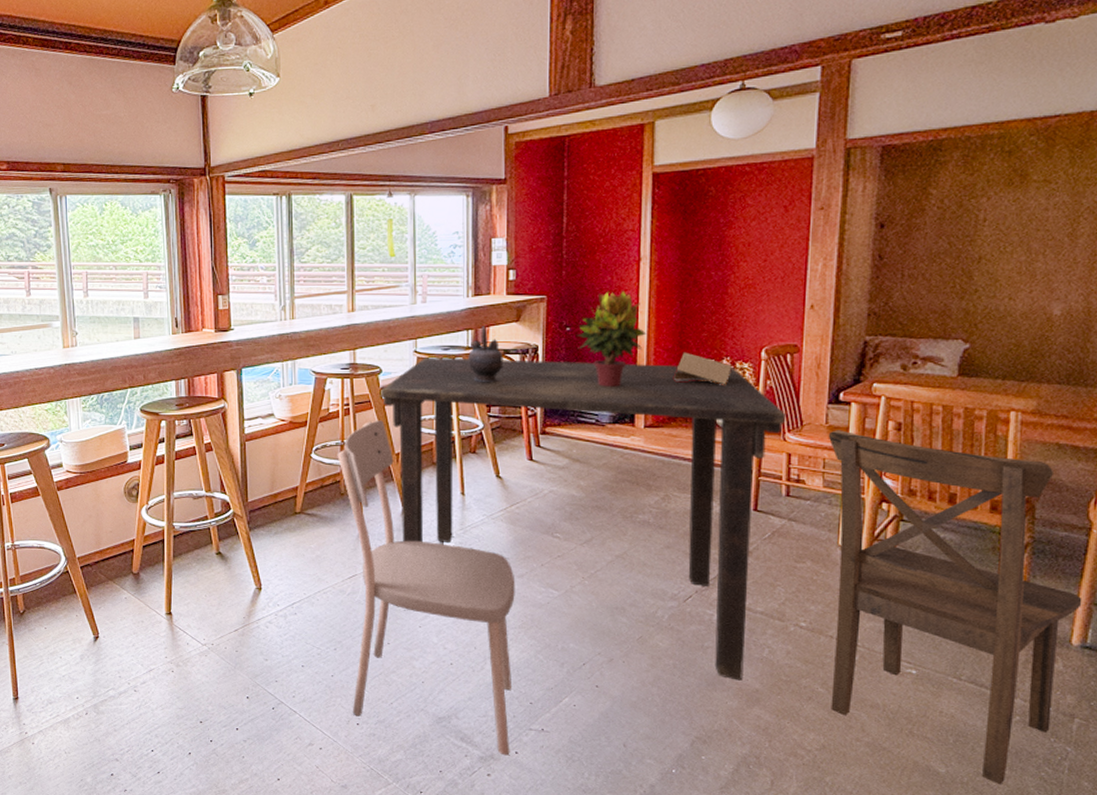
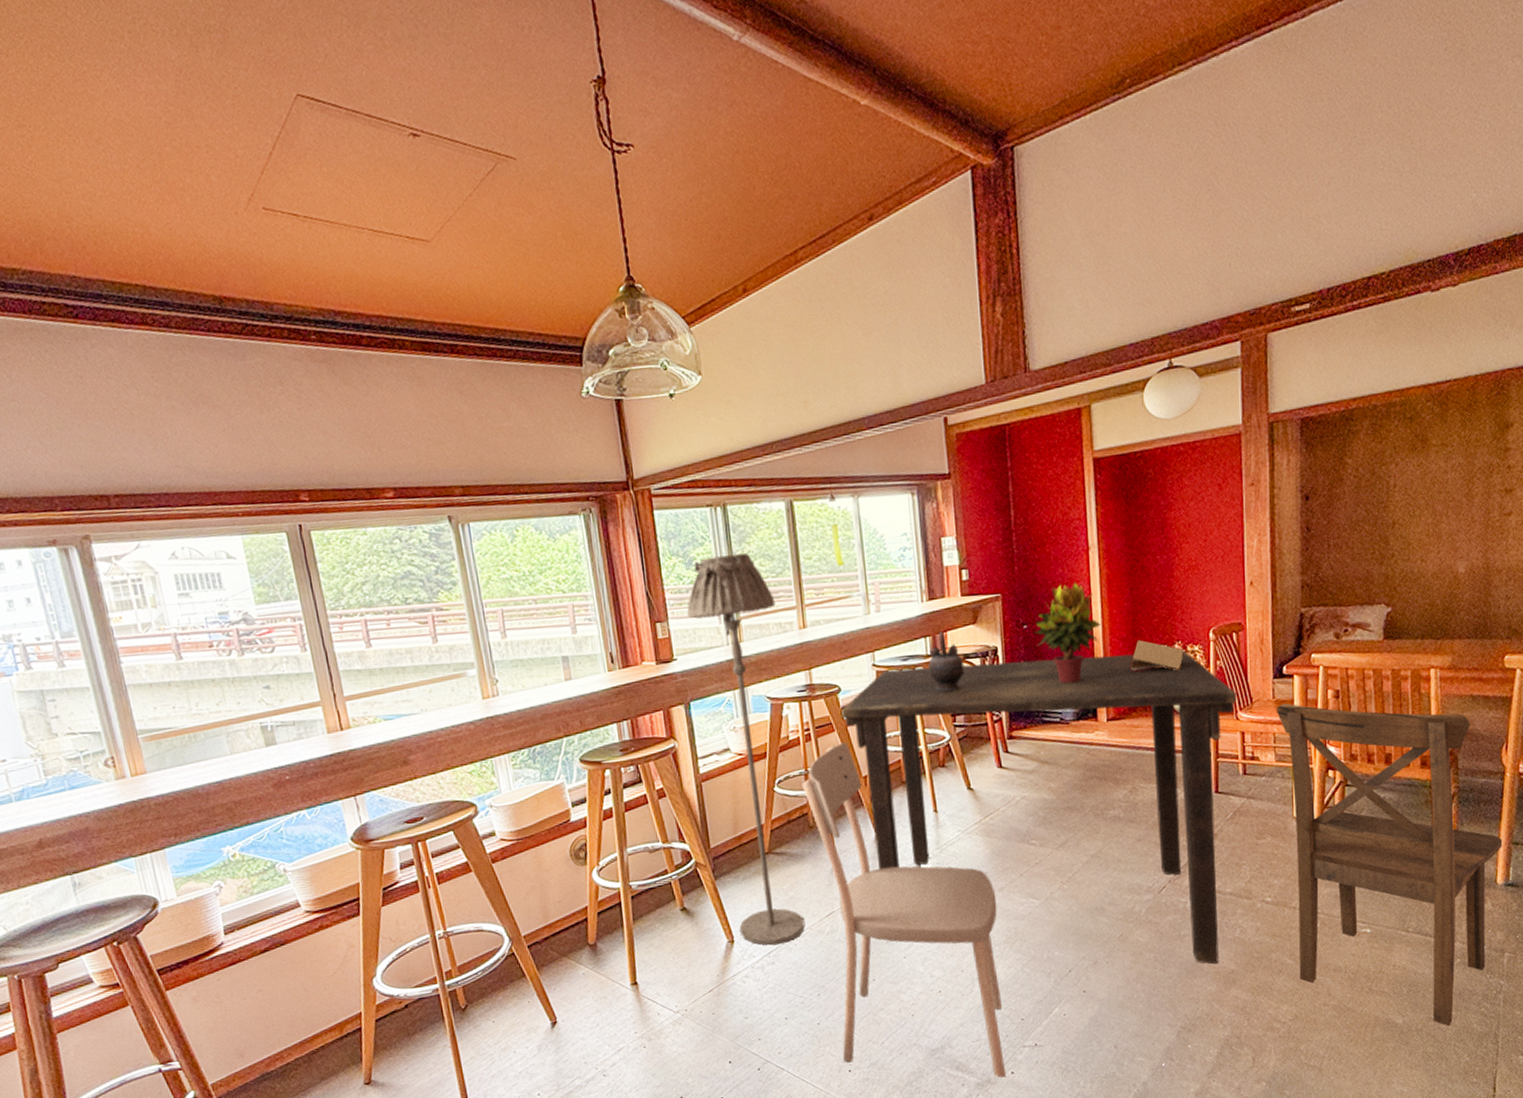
floor lamp: none [247,238,329,598] -> present [687,552,805,946]

